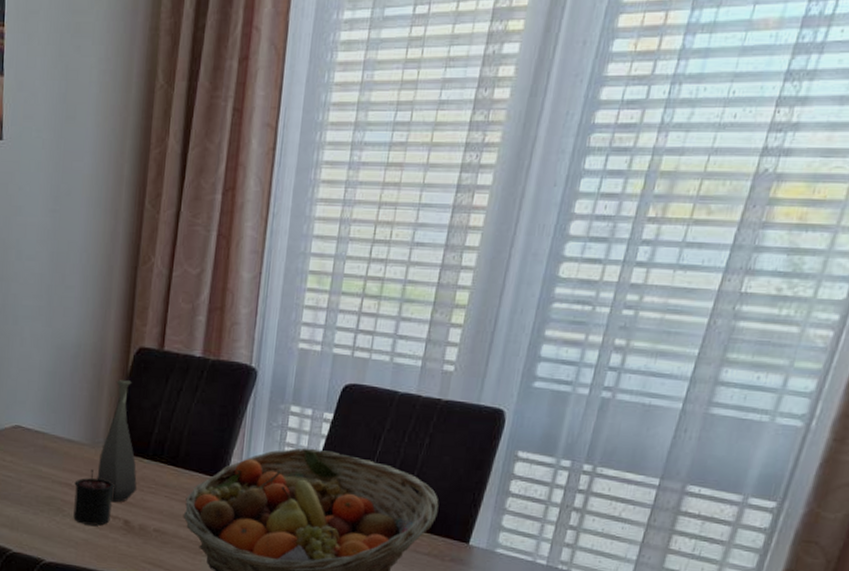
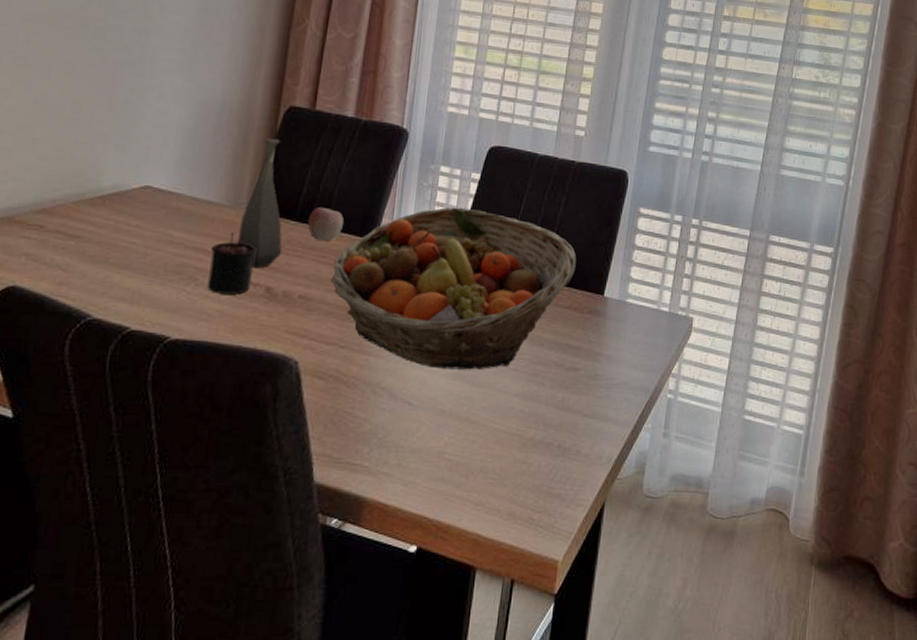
apple: none [160,447,194,480] -> present [307,208,344,242]

